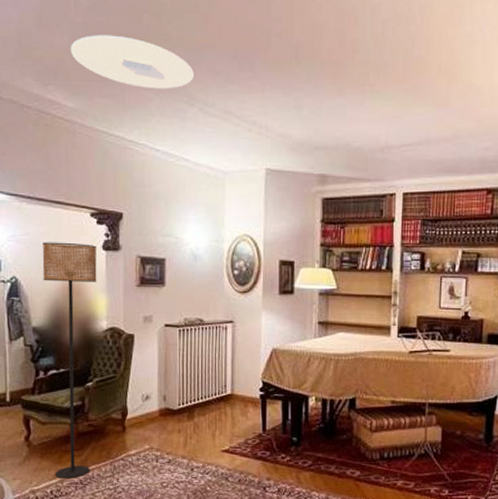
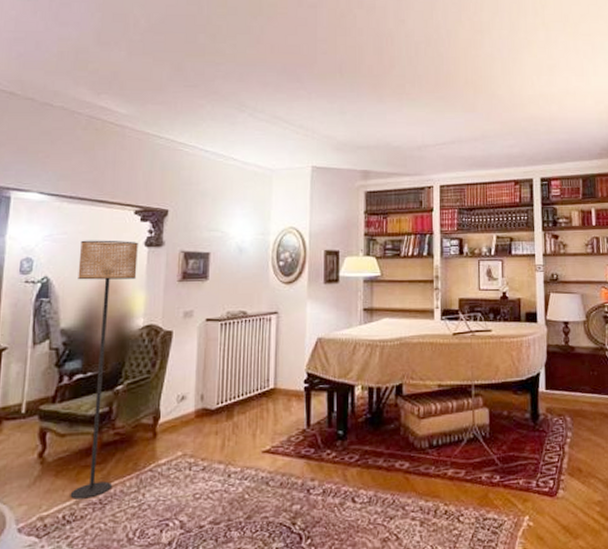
ceiling light: present [70,35,195,89] -> none [126,51,246,98]

